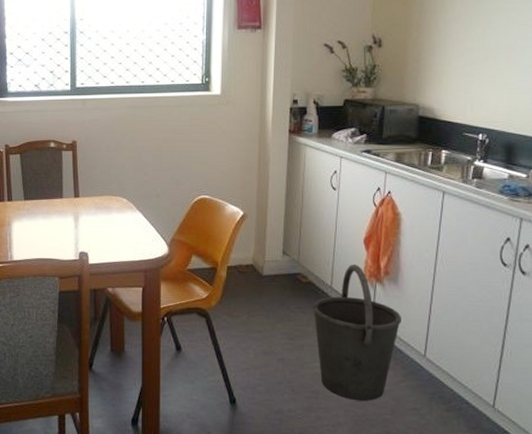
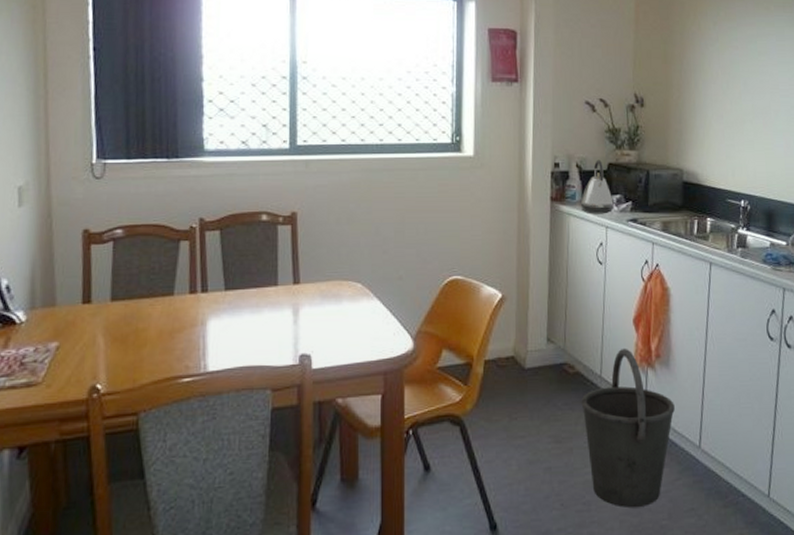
kettle: none [316,96,349,146] -> present [580,160,614,214]

